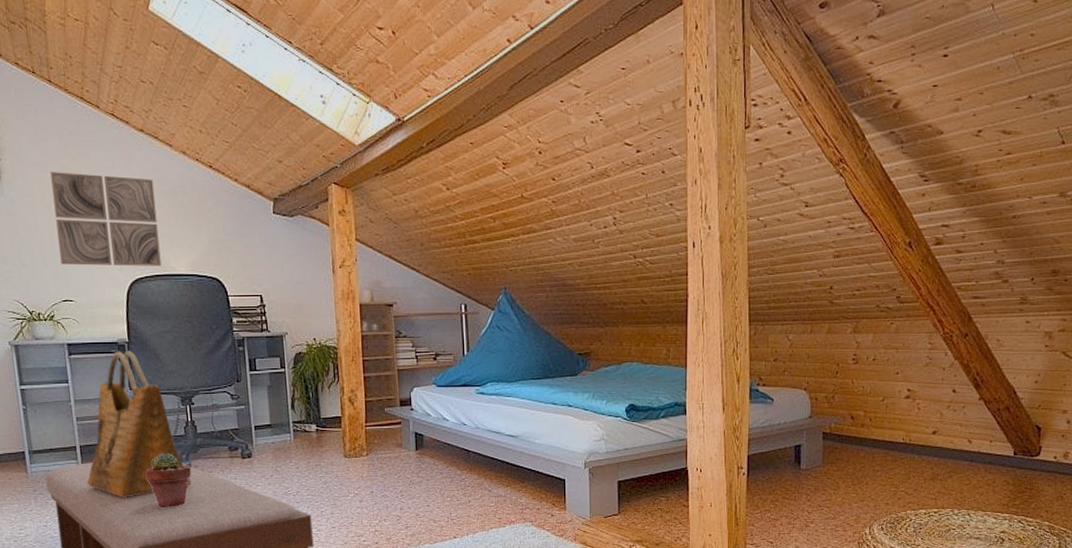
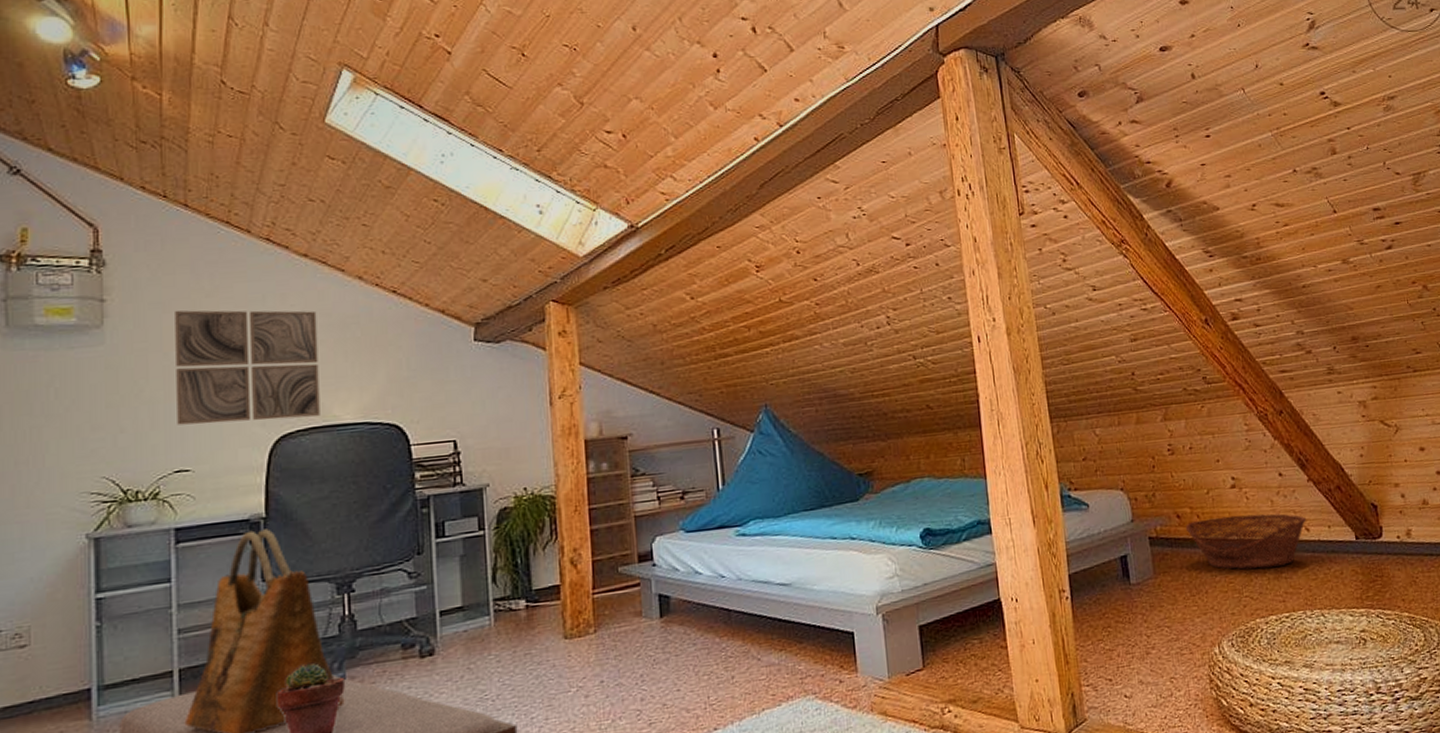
basket: none [857,422,971,470] -> present [1185,513,1307,570]

